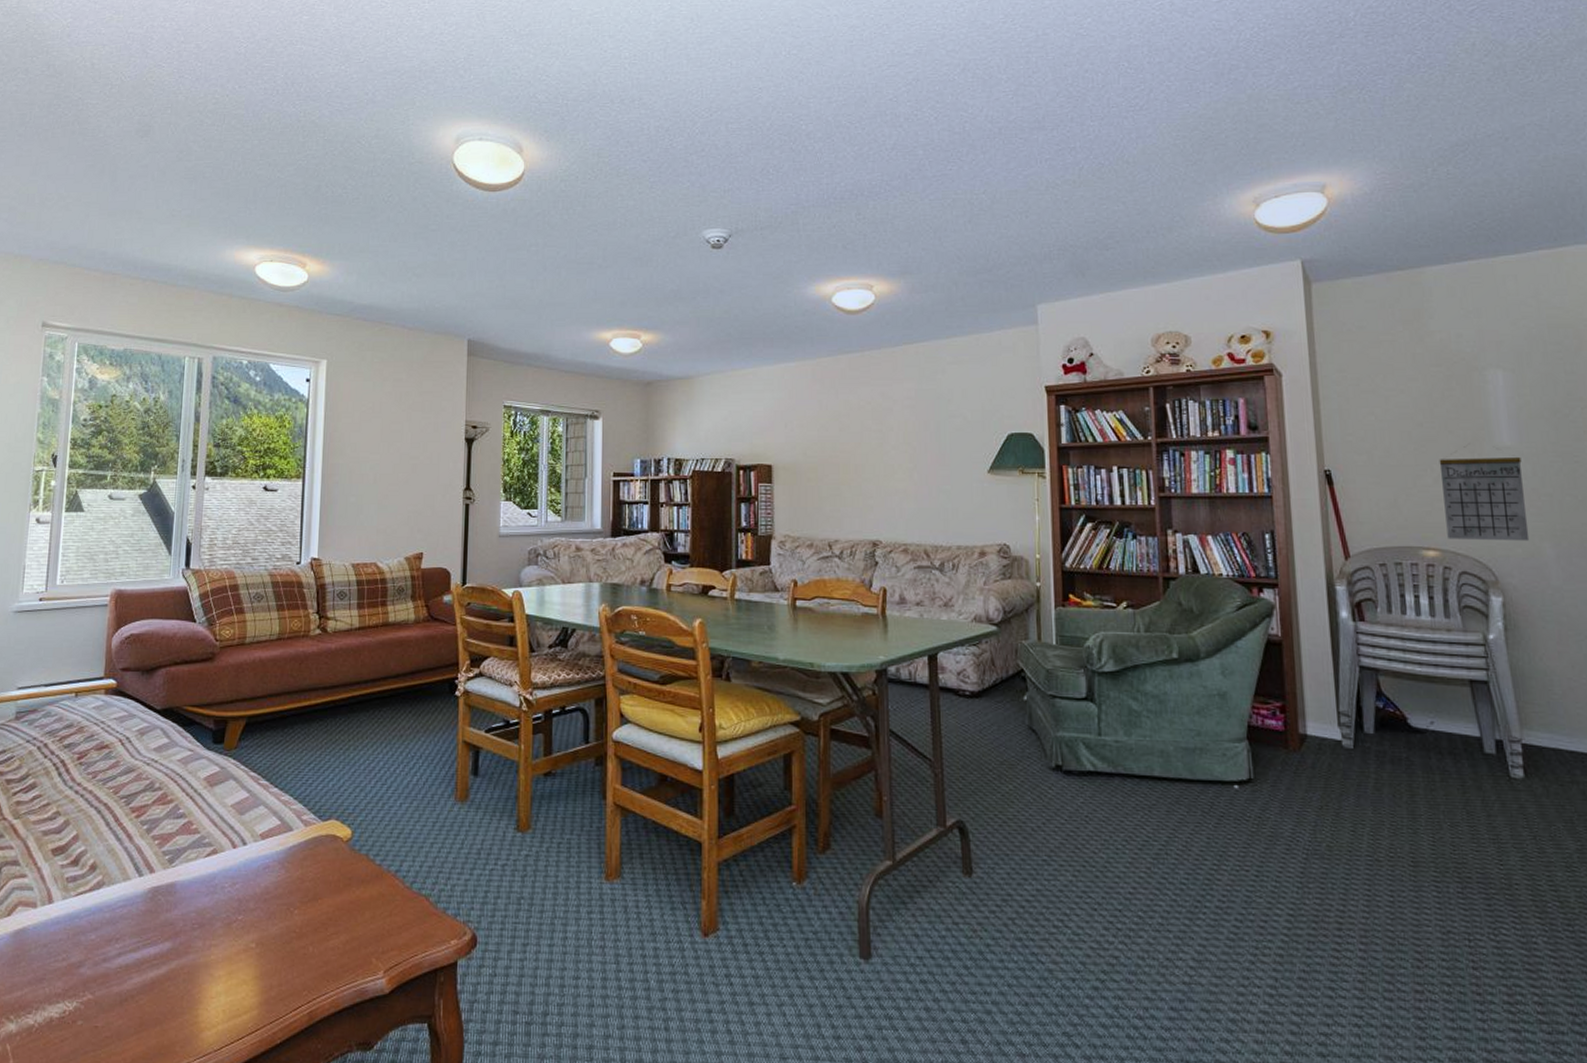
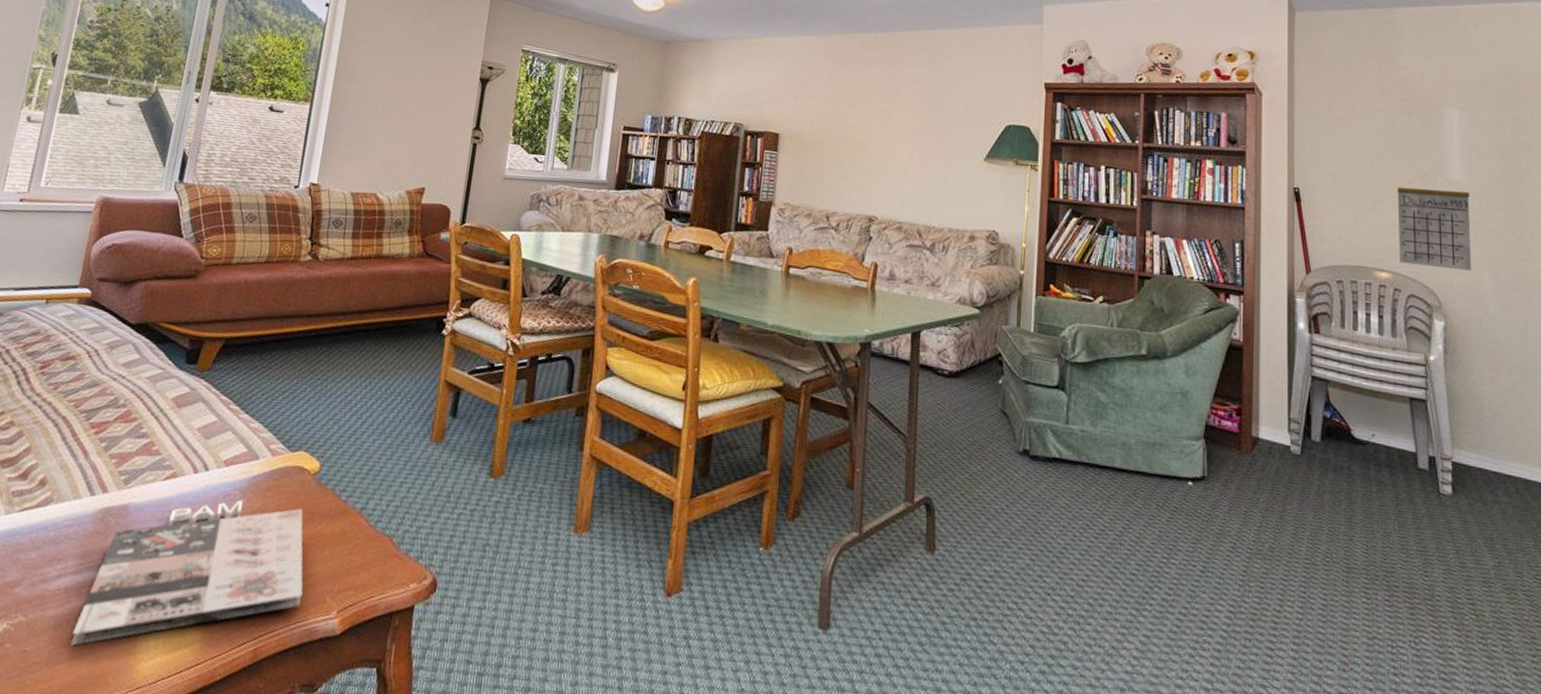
magazine: none [137,870,349,1019] -> present [70,500,303,646]

